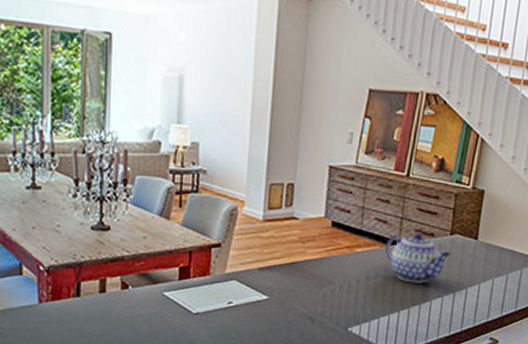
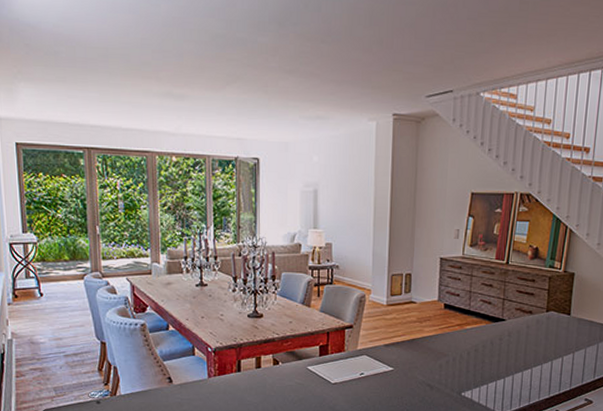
teapot: present [385,233,452,283] -> none [490,311,548,354]

